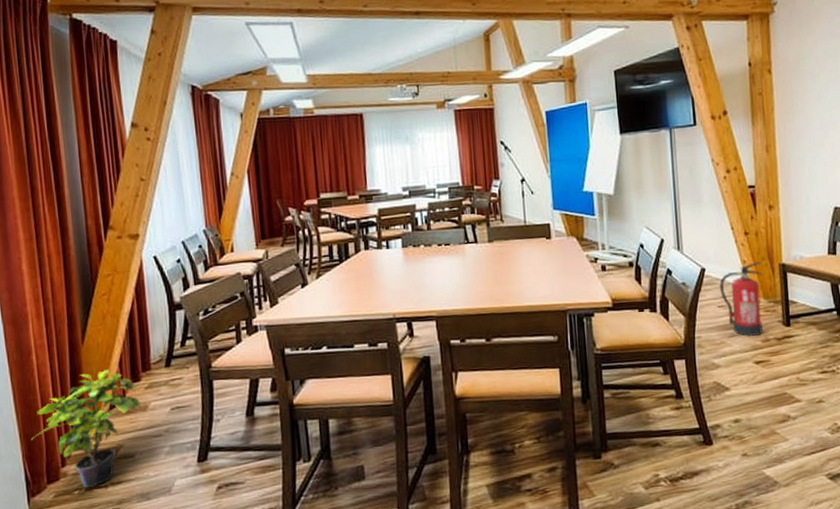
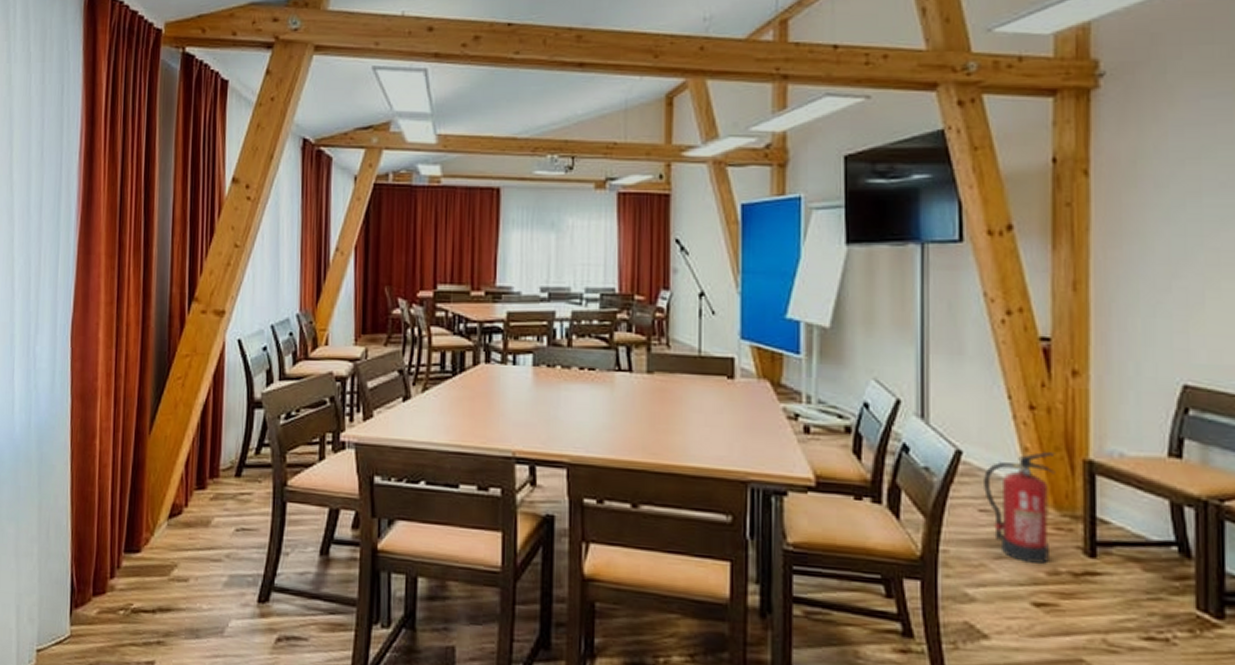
potted plant: present [31,370,141,489] -> none [83,469,203,611]

